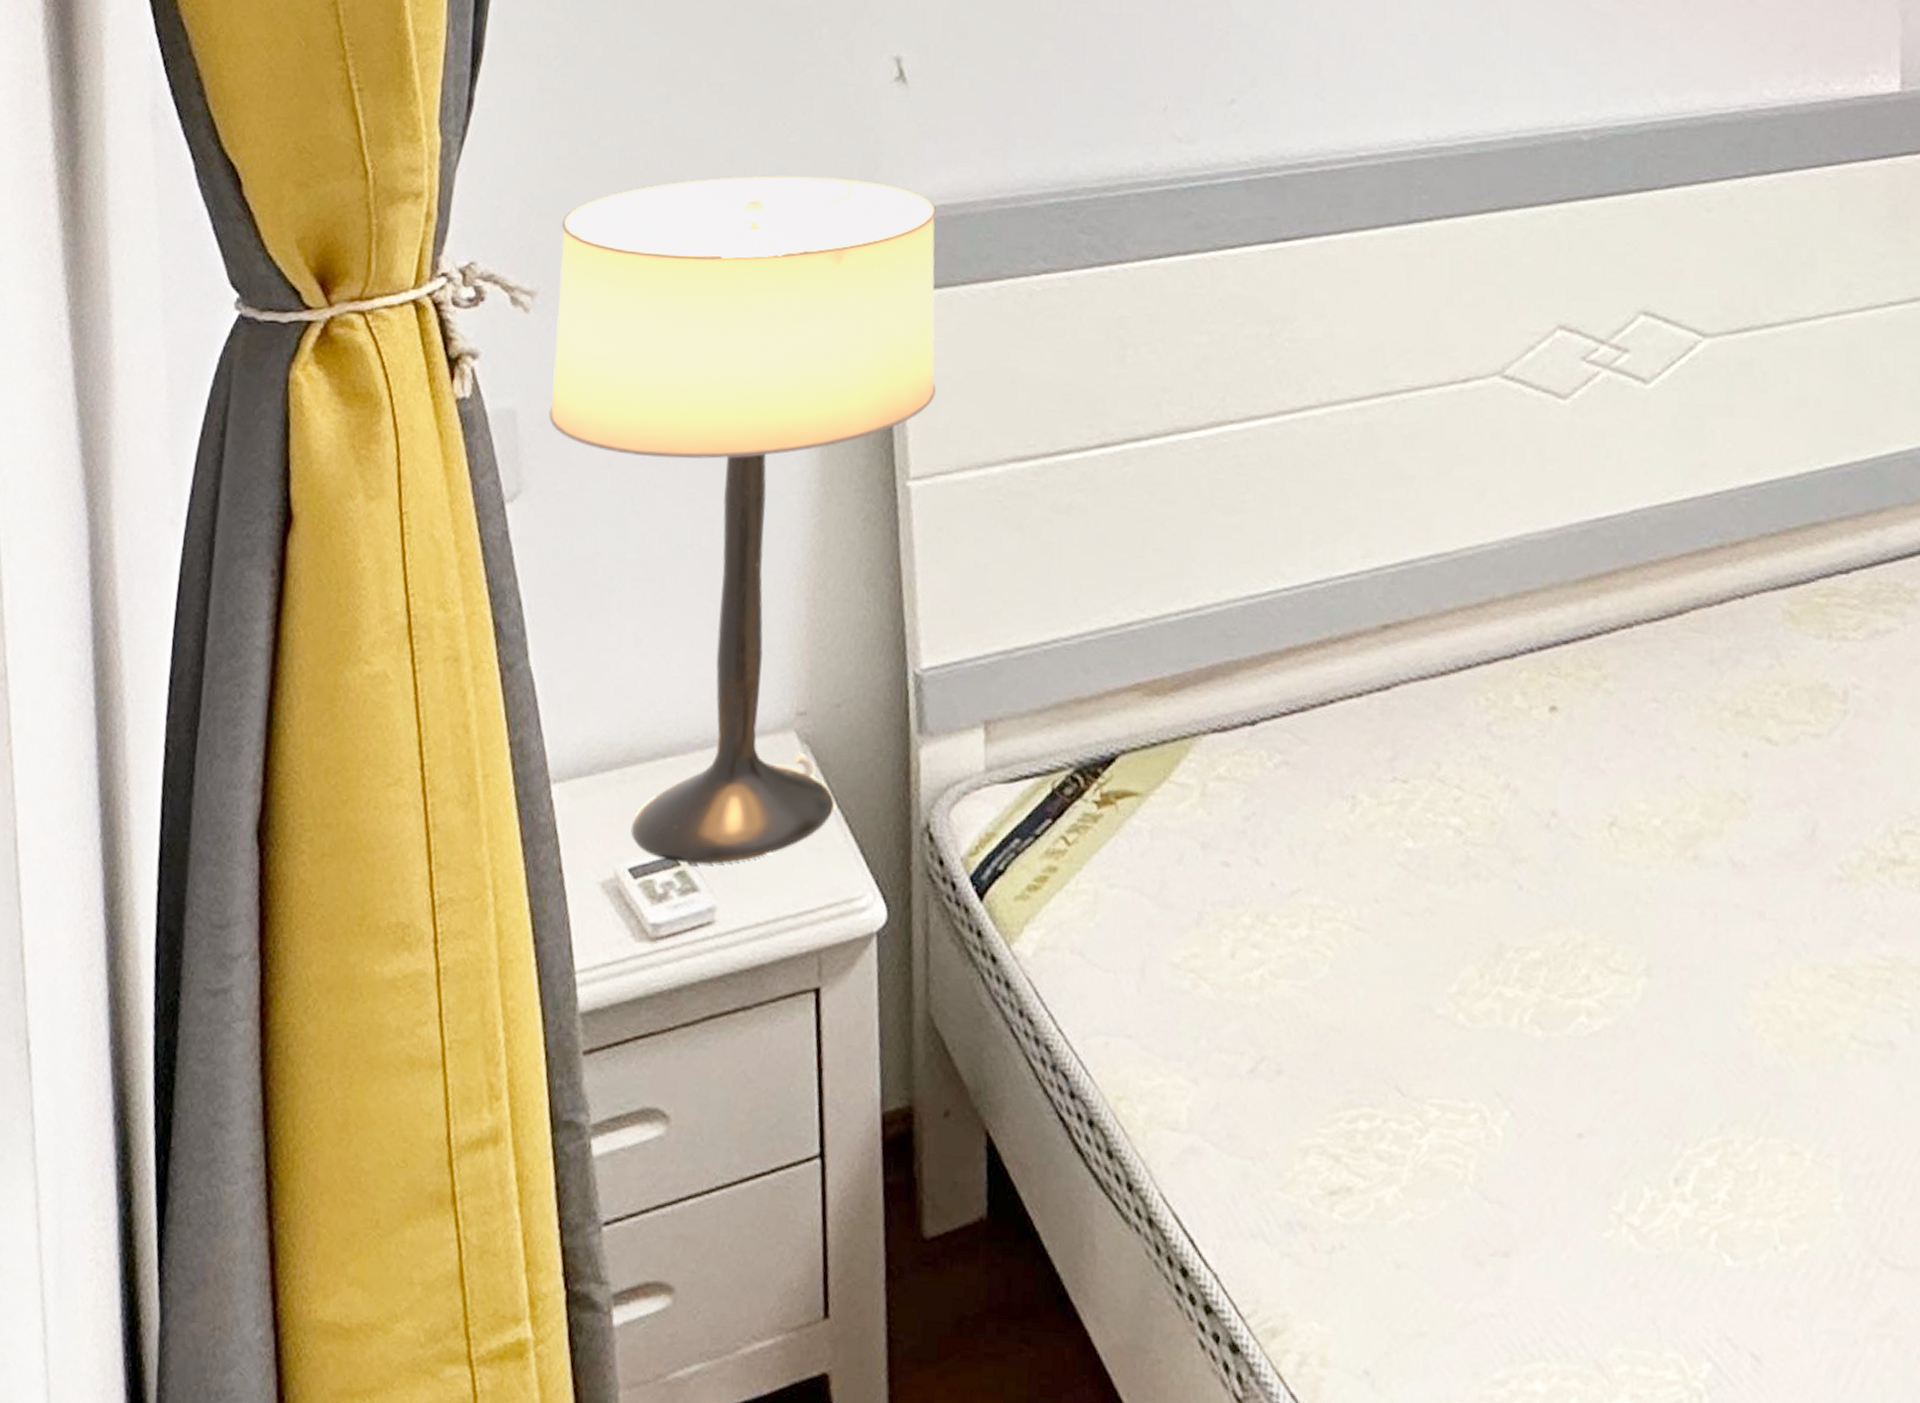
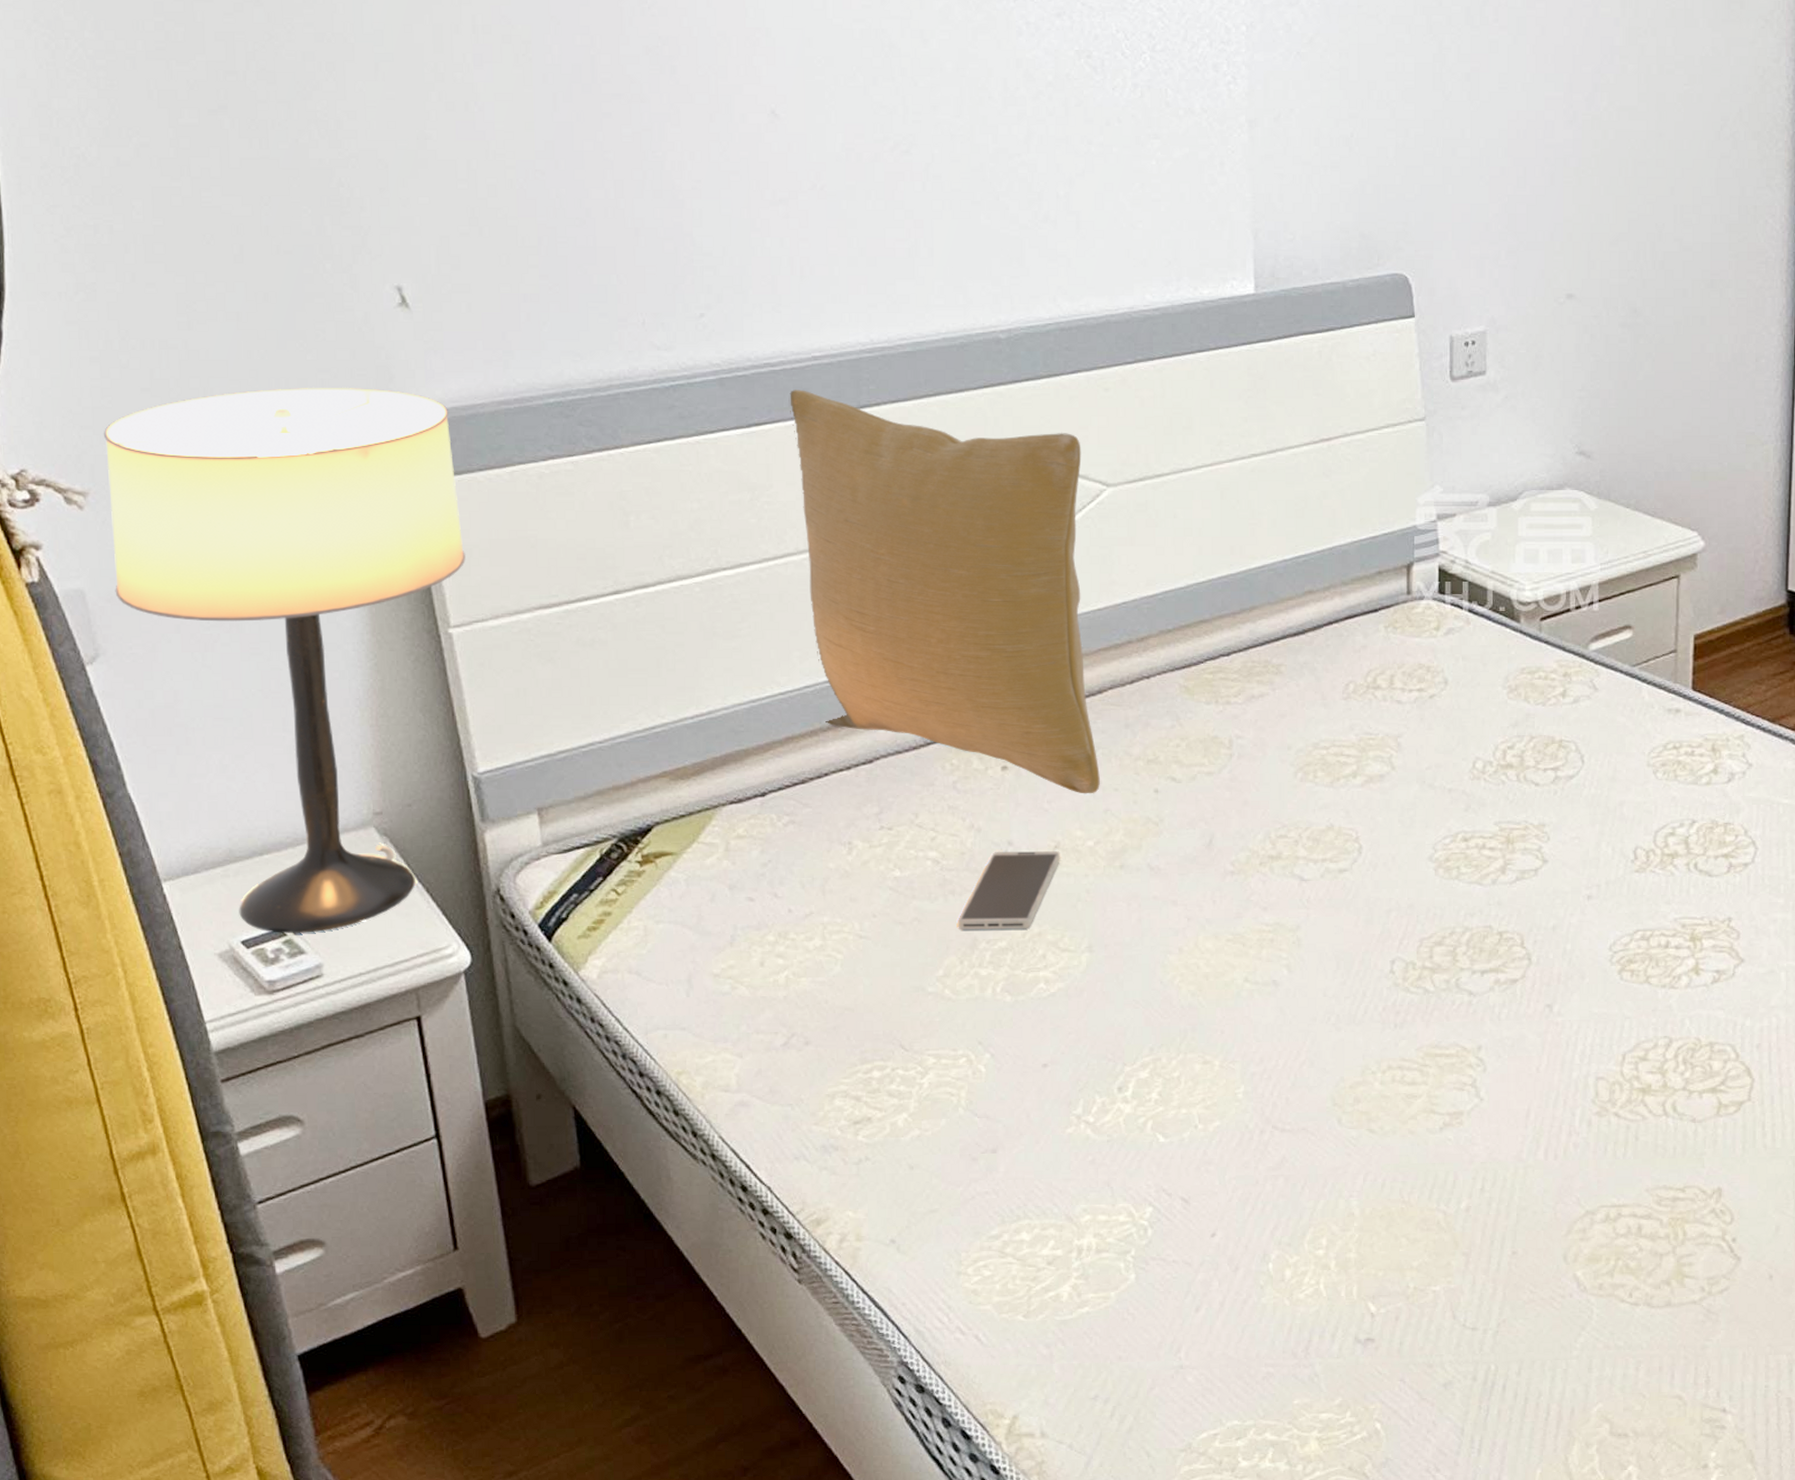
pillow: none [1324,197,1674,753] -> present [788,390,1100,794]
smartphone: none [1480,823,1617,936] -> present [958,851,1060,930]

